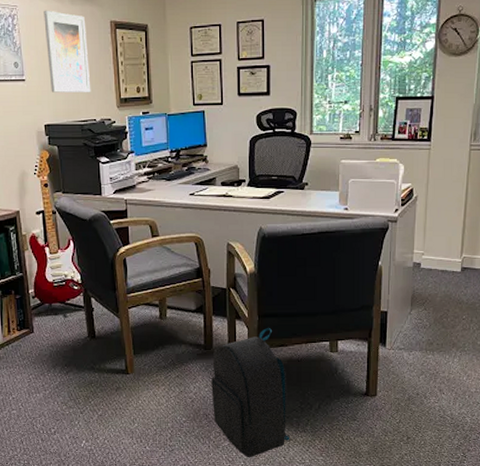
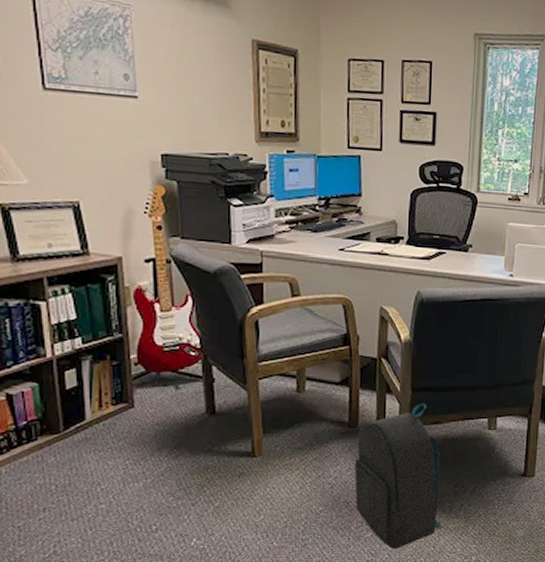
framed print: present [44,10,91,93] -> none [166,15,224,122]

